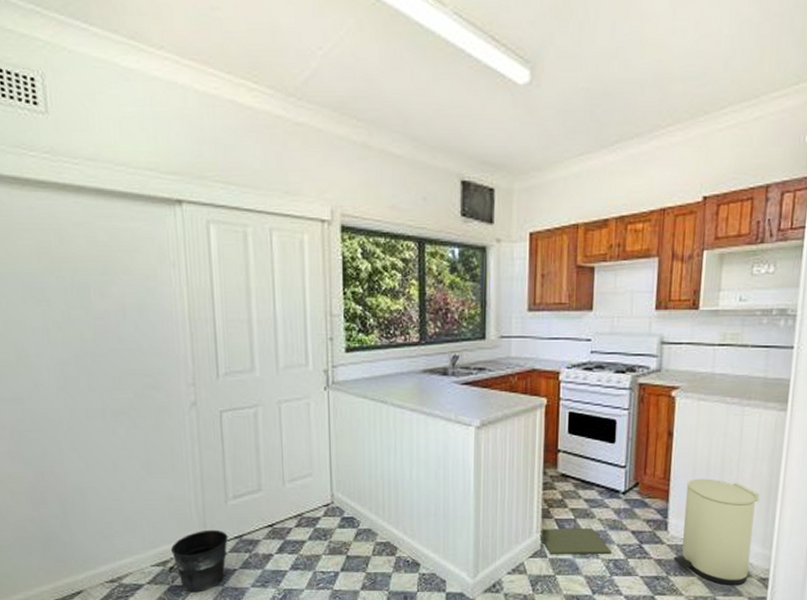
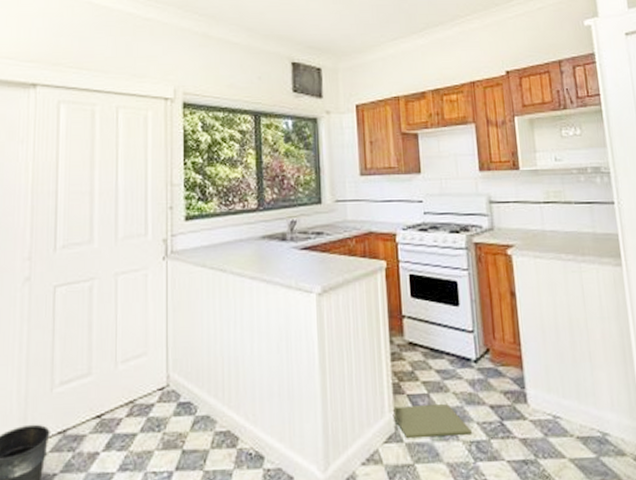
pedal bin: present [673,478,760,586] -> none [538,341,623,468]

